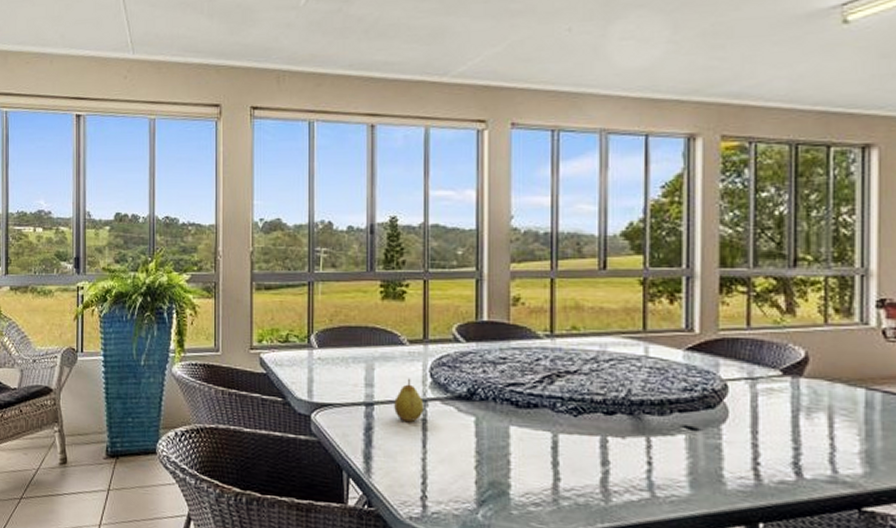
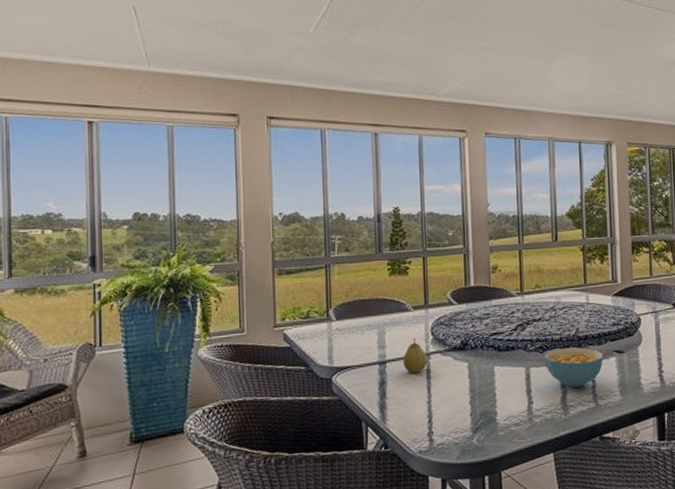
cereal bowl: none [578,413,666,469] -> present [544,347,604,388]

